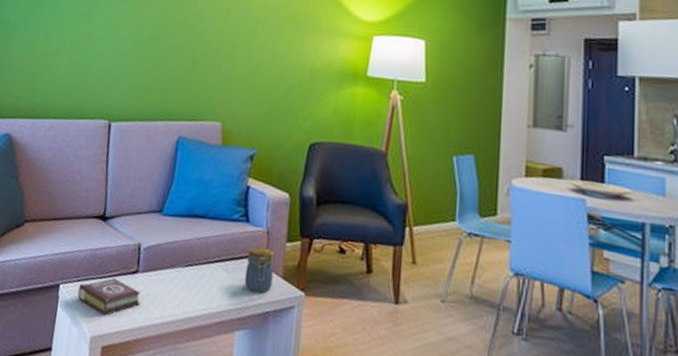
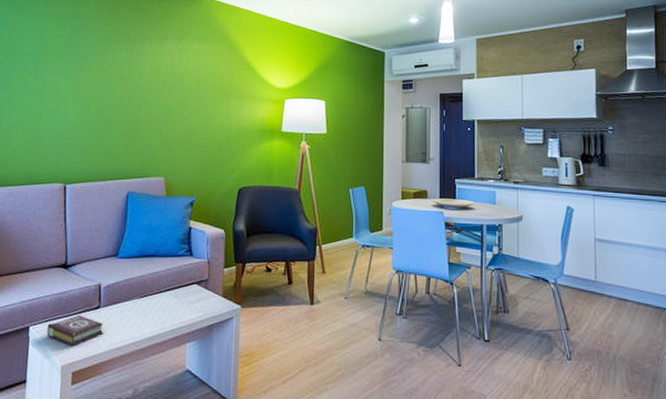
jar: present [244,246,275,293] -> none [191,274,215,311]

